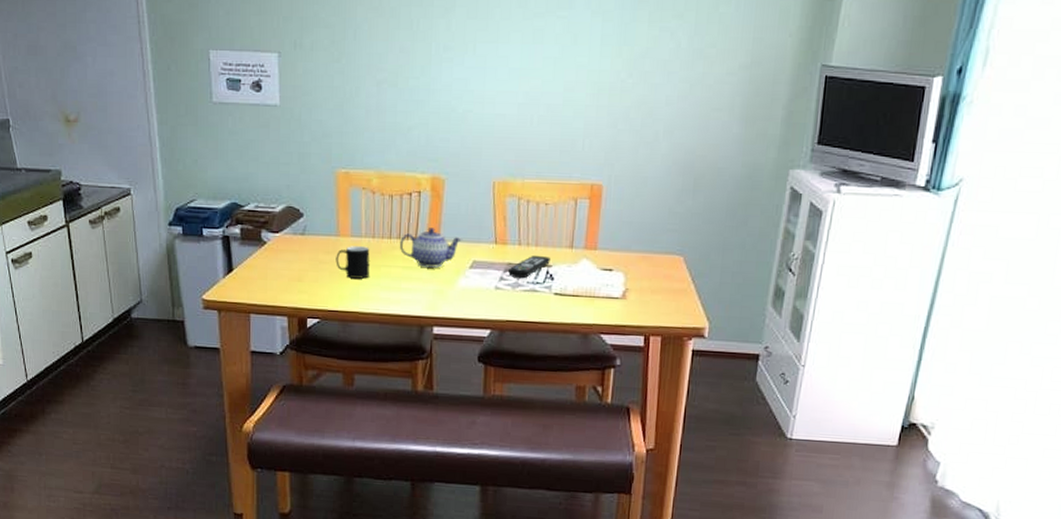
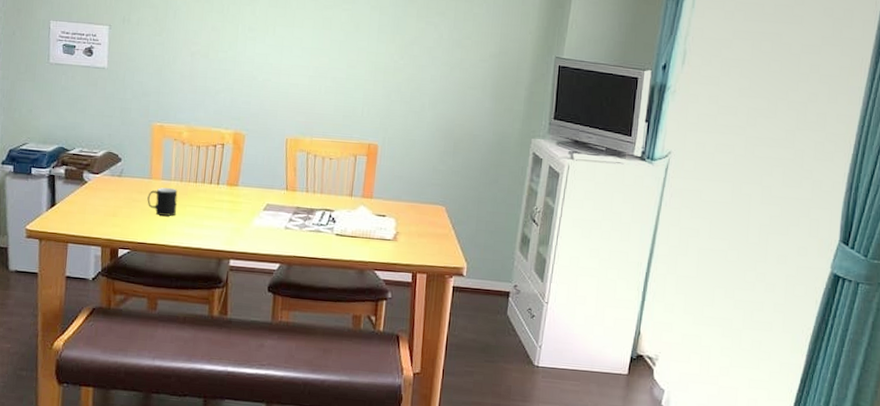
teapot: present [399,228,463,268] -> none [203,175,259,209]
remote control: present [508,255,550,279] -> none [297,201,333,221]

